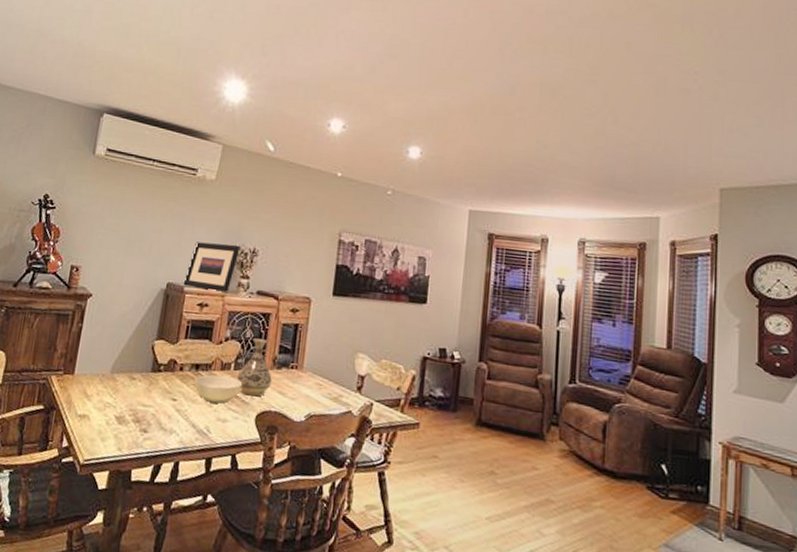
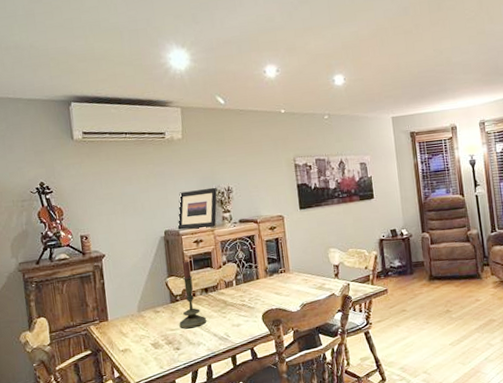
candle: none [154,323,188,411] -> present [179,260,206,329]
bowl: present [194,374,243,404] -> none [207,291,246,315]
vase: present [236,338,272,397] -> none [240,256,268,302]

